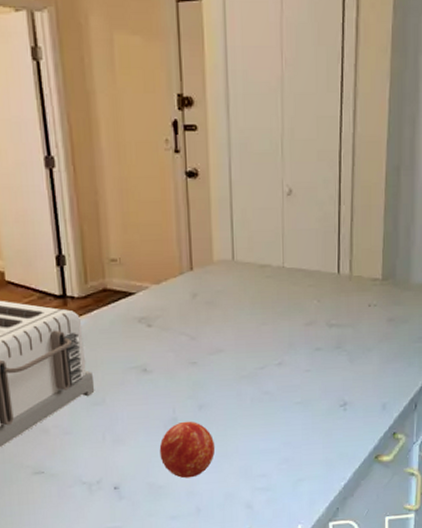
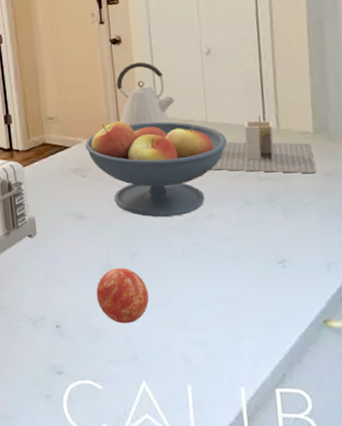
fruit bowl: none [153,265,302,367] -> present [85,121,228,217]
kettle: none [191,199,253,270] -> present [116,61,176,126]
utensil holder: none [284,262,381,320] -> present [210,116,317,174]

